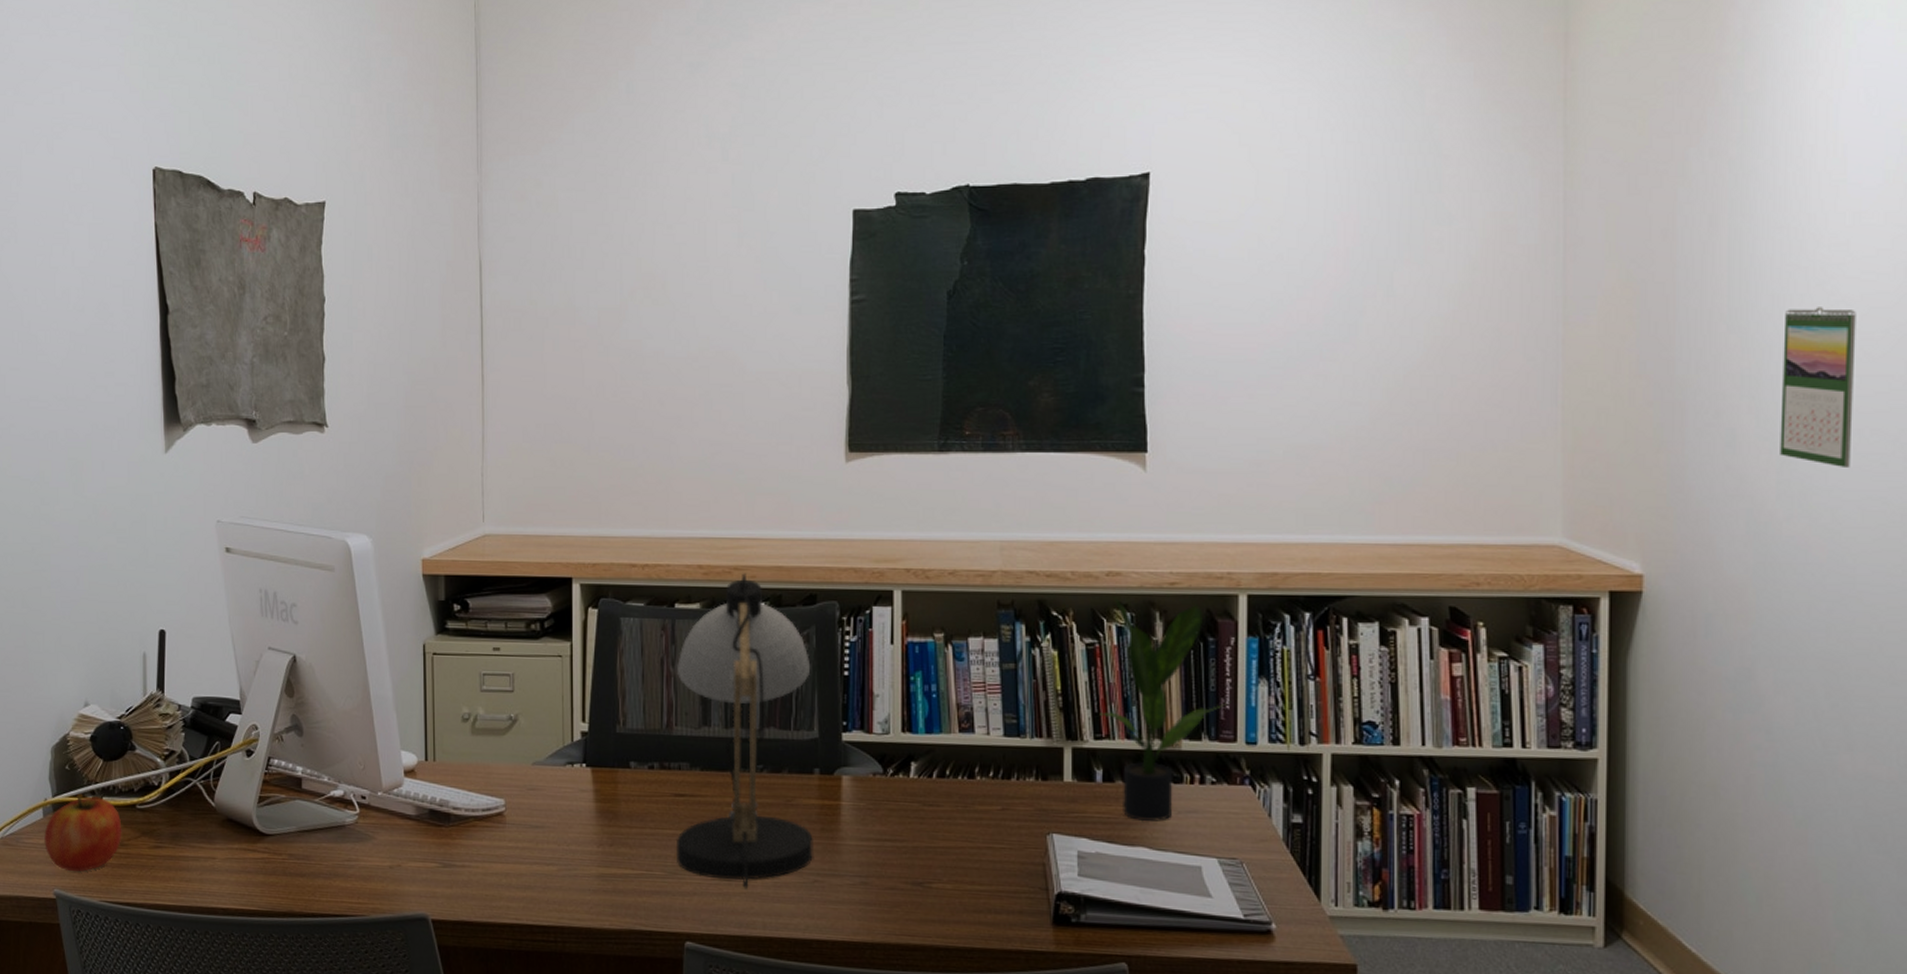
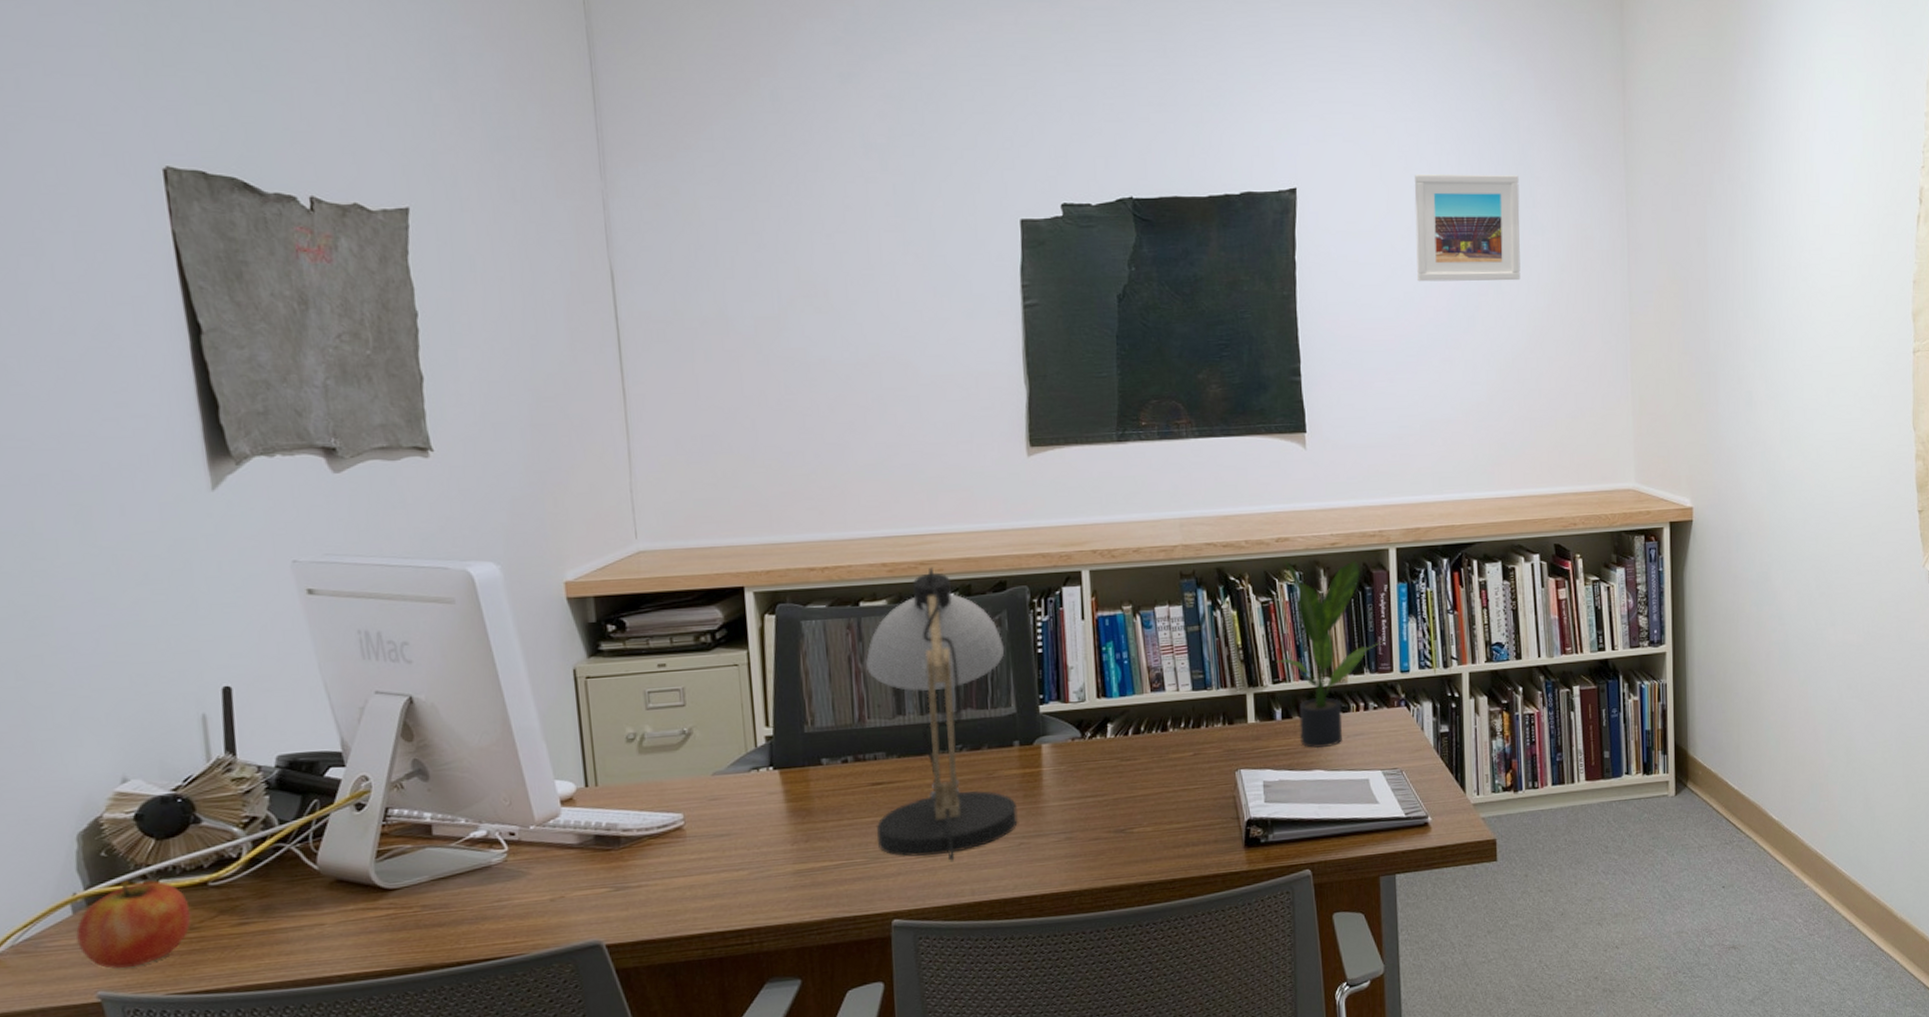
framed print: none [1288,153,1421,281] -> present [1414,174,1521,282]
calendar: present [1780,307,1856,467] -> none [1781,297,1829,417]

